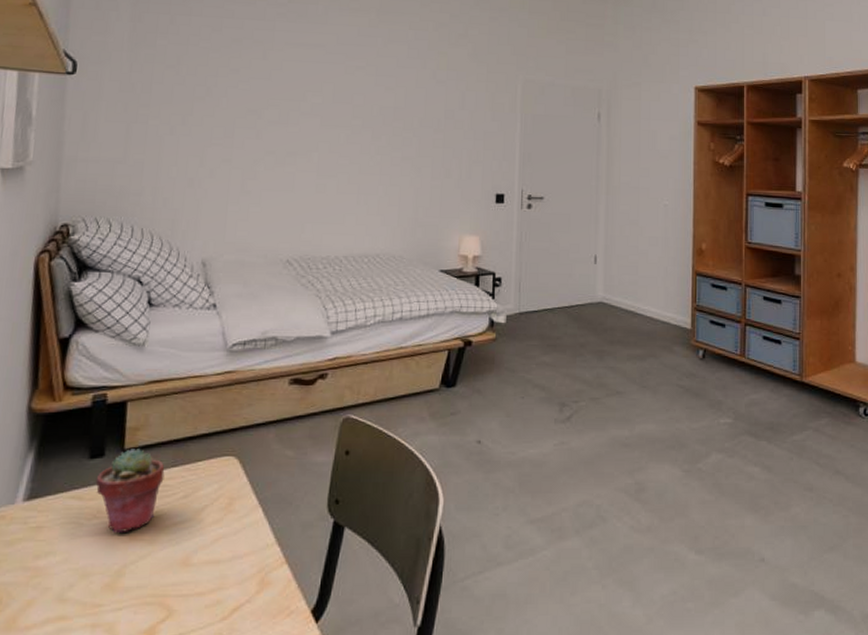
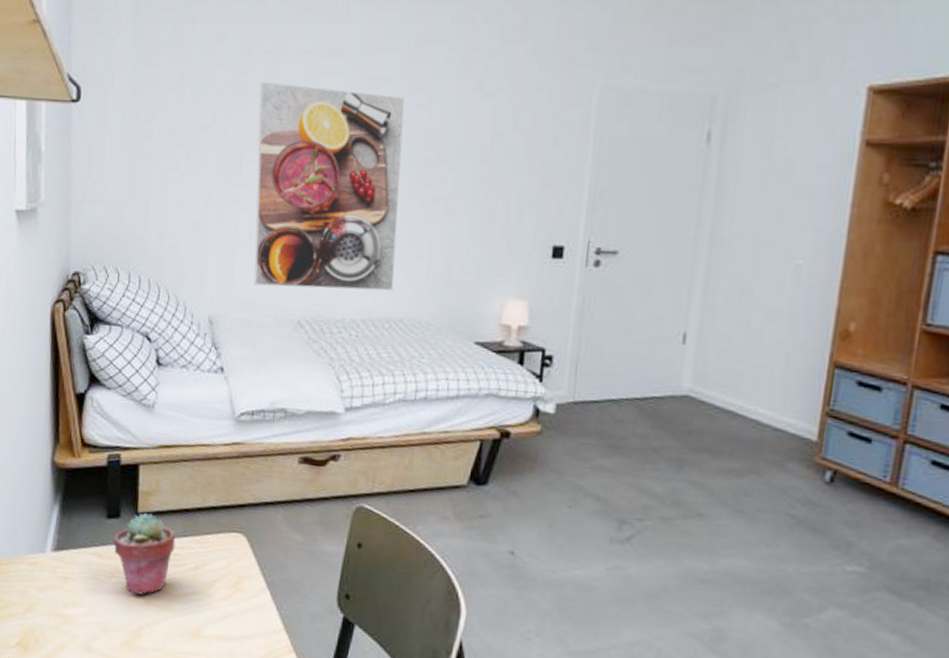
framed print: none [245,64,375,232] -> present [253,81,405,292]

